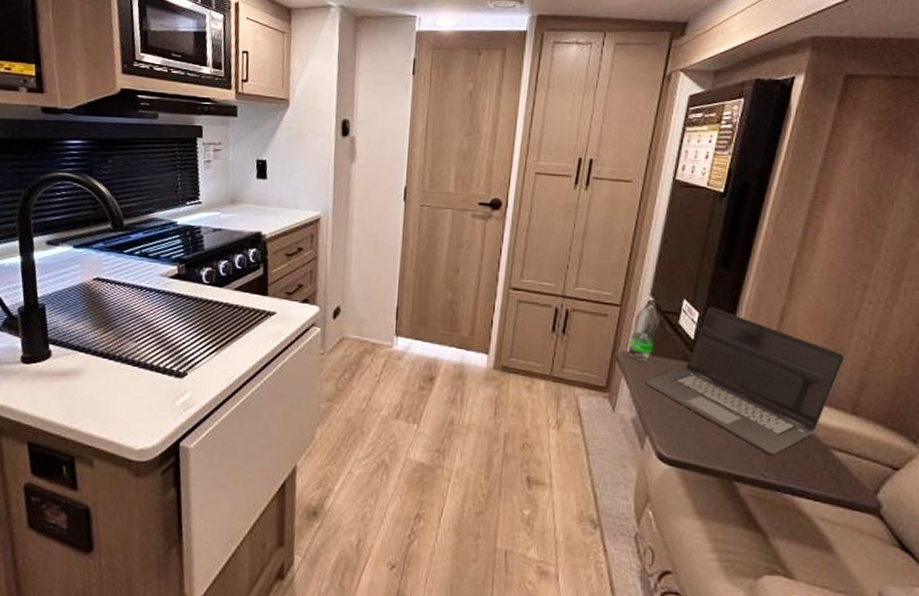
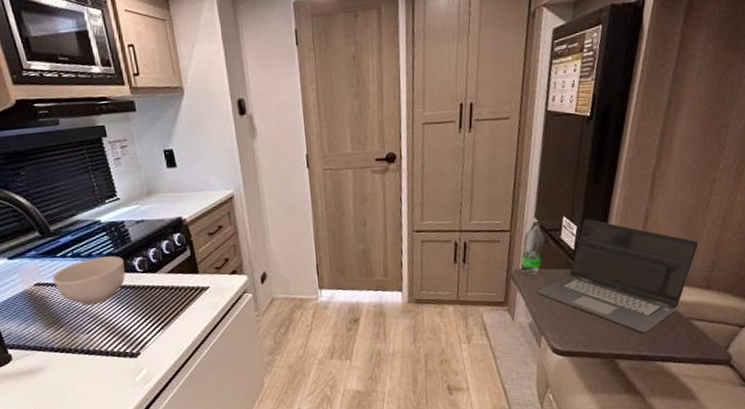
bowl: none [113,260,192,311] -> present [52,256,126,306]

